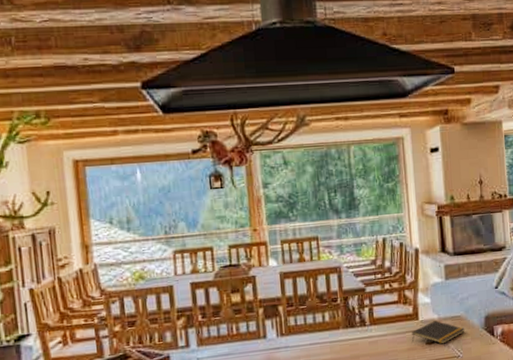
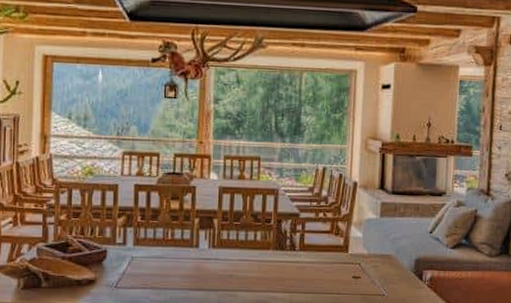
notepad: present [412,320,465,344] -> none [339,256,393,280]

